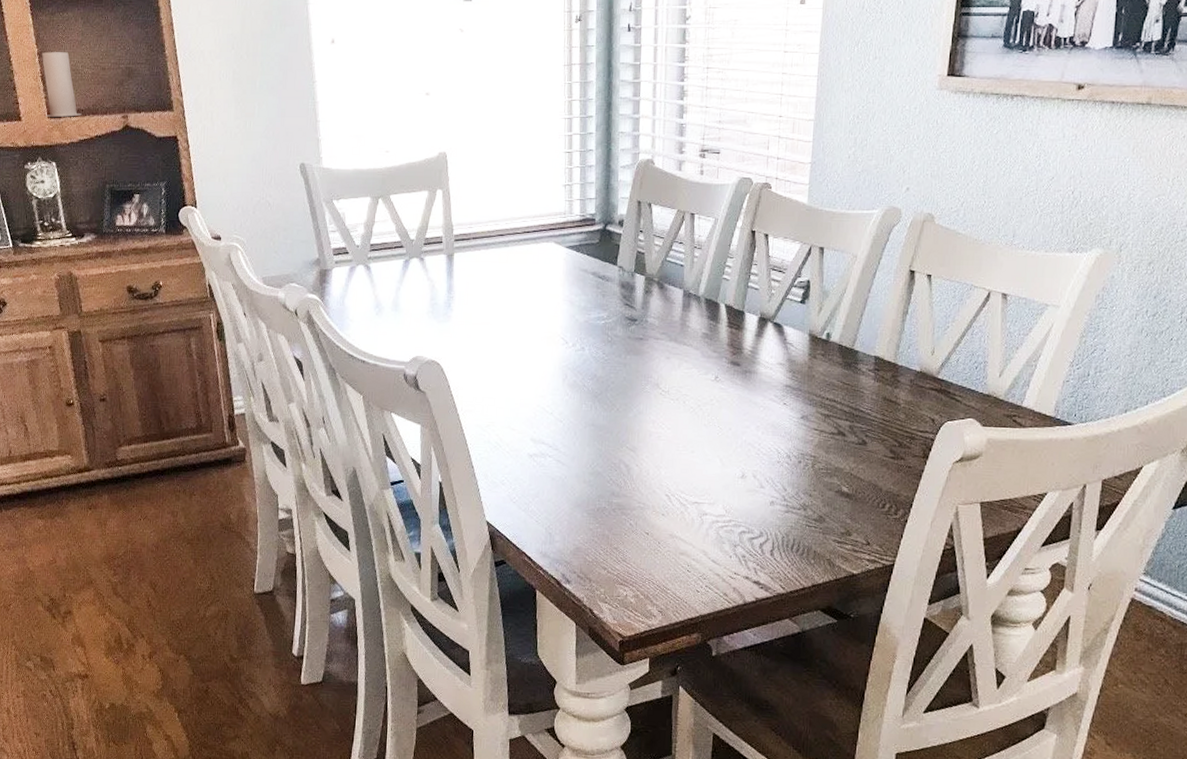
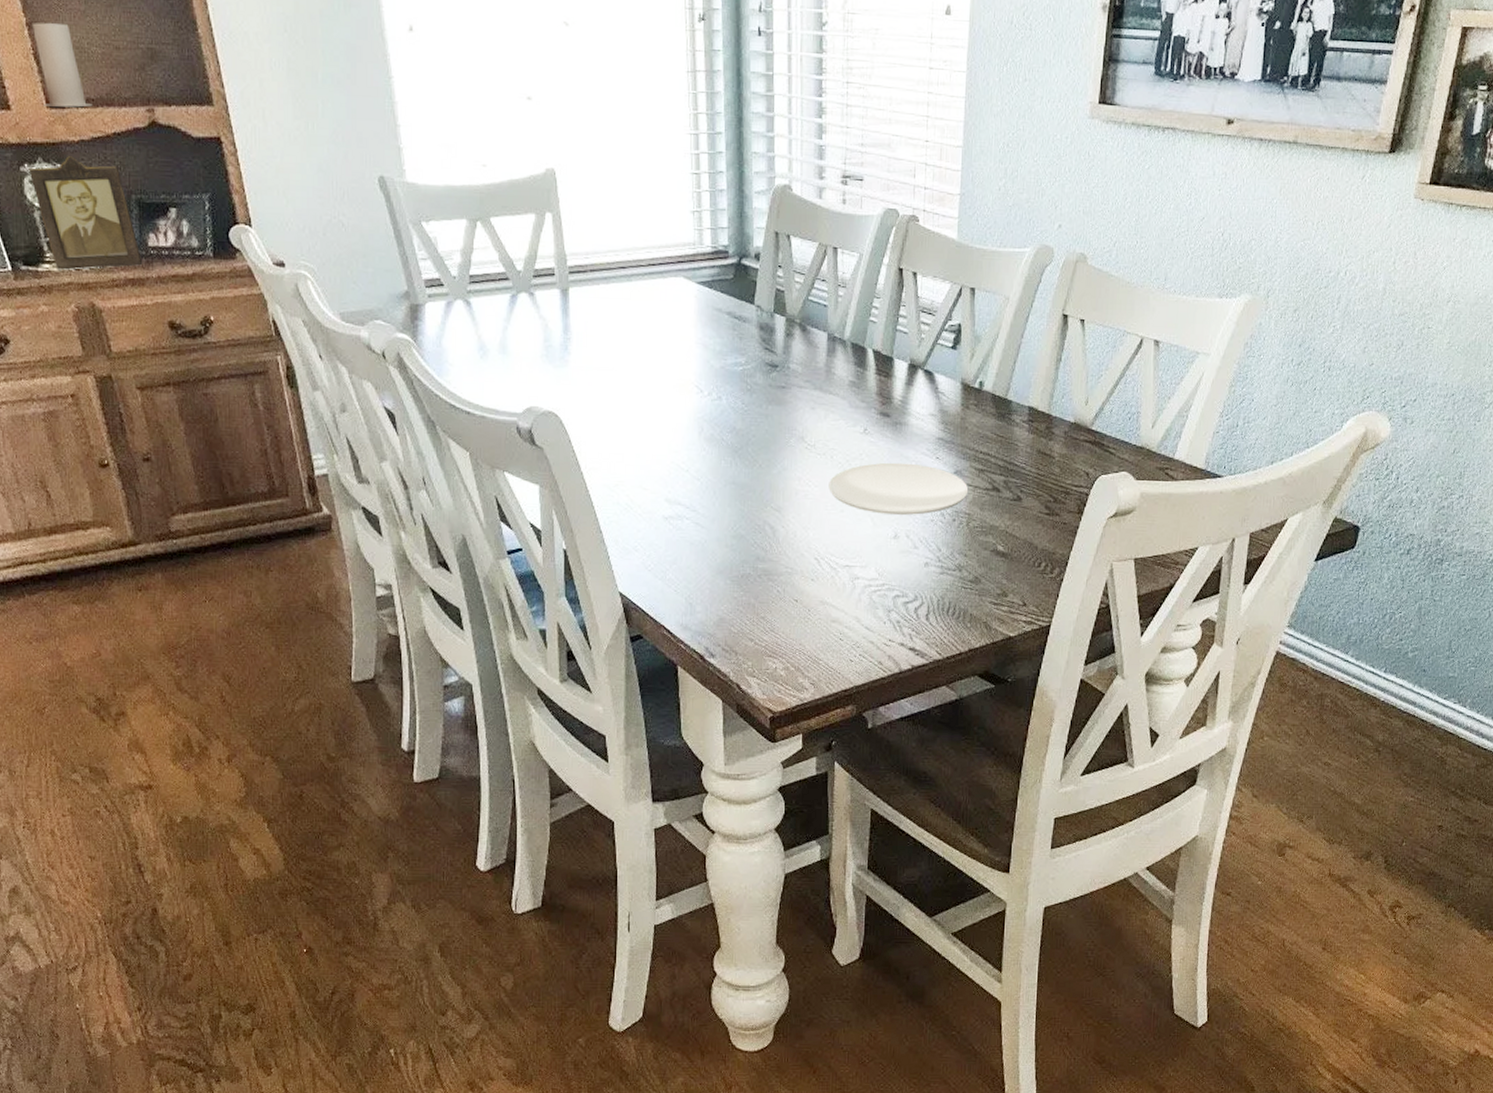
photo frame: none [31,154,110,246] -> present [28,155,142,270]
plate: none [680,407,815,457] -> present [828,462,969,515]

